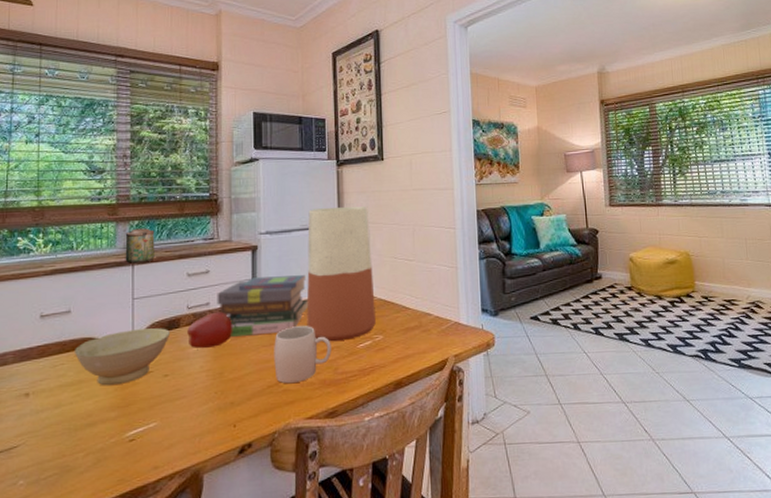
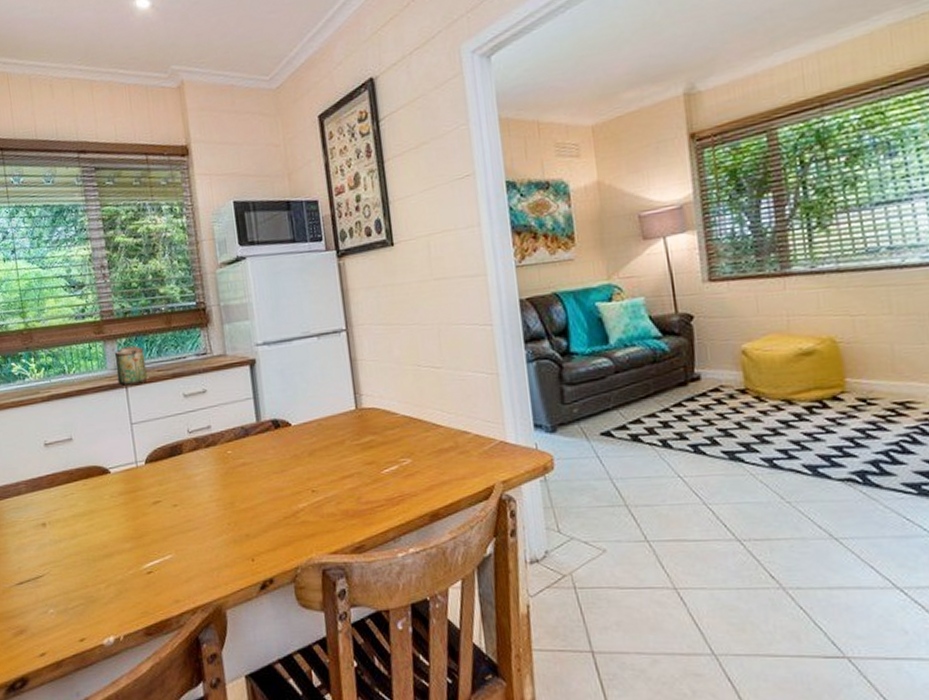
bowl: present [75,328,170,386] -> none [82,454,174,516]
fruit: present [187,311,239,349] -> none [191,435,245,477]
books: present [217,275,309,337] -> none [217,391,321,463]
mug: present [274,326,332,384] -> none [285,449,352,515]
vase: present [306,206,376,341] -> none [309,305,401,466]

